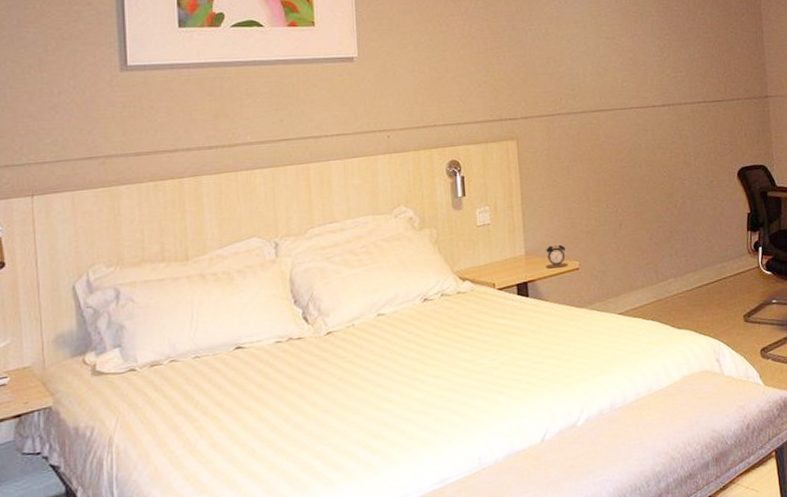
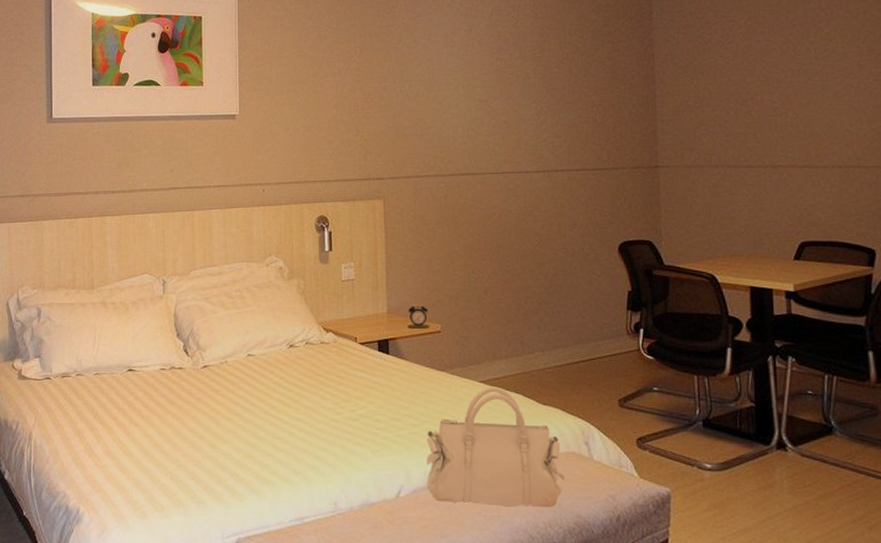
shoulder bag: none [569,316,700,439] -> present [426,386,565,508]

